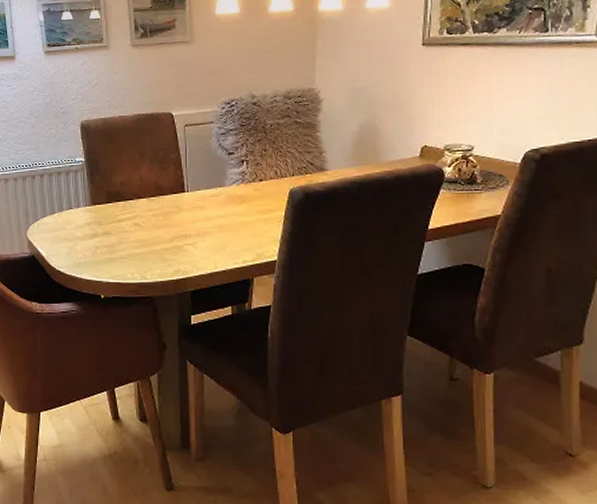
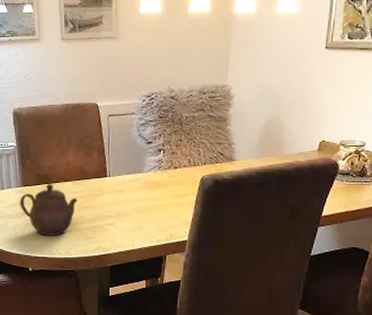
teapot: none [89,200,154,259] -> present [20,183,78,236]

